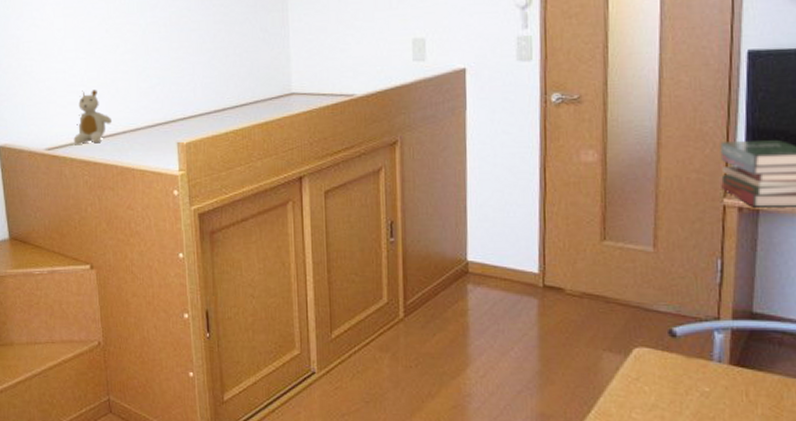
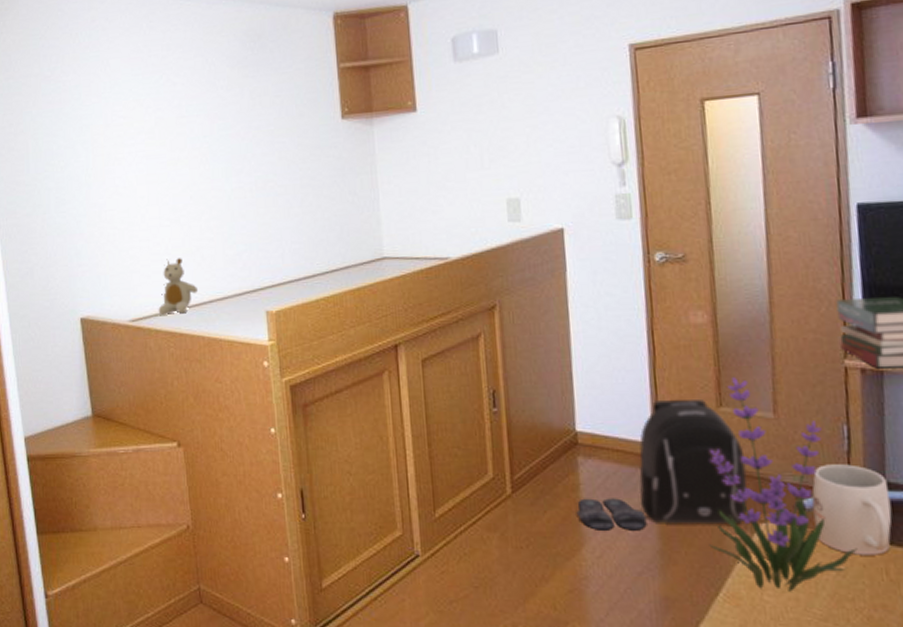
slippers: none [463,323,529,353] -> present [576,498,647,531]
backpack: none [523,232,625,348] -> present [638,399,748,524]
plant: none [585,212,721,410] -> present [708,376,857,592]
mug: none [683,295,756,379] -> present [811,464,892,555]

